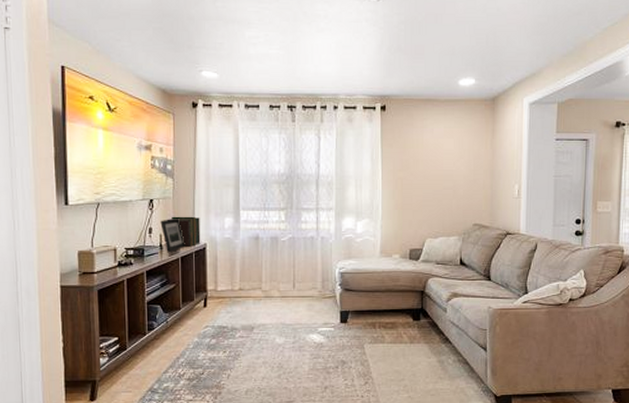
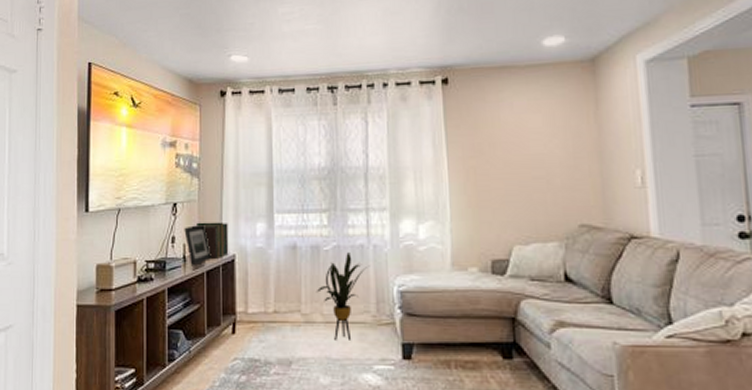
house plant: none [274,243,318,311] -> present [316,252,370,342]

